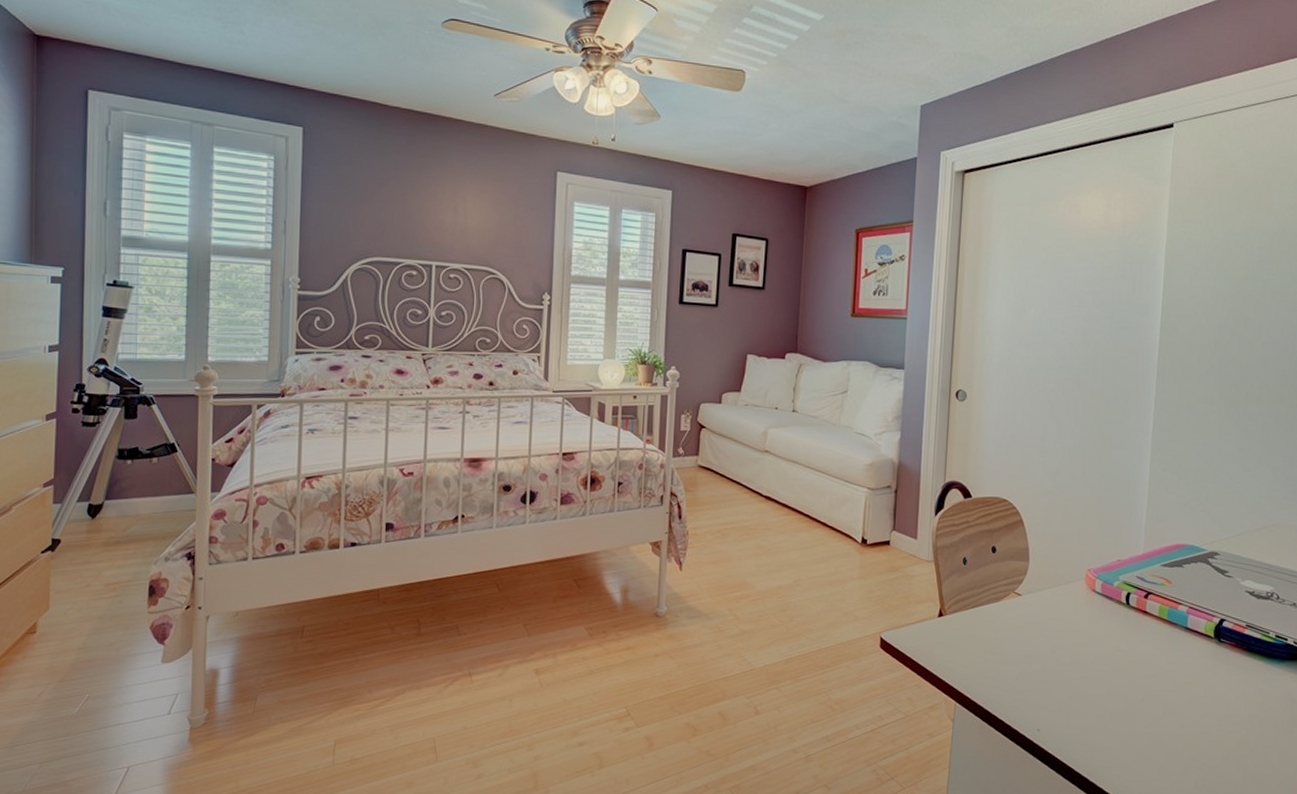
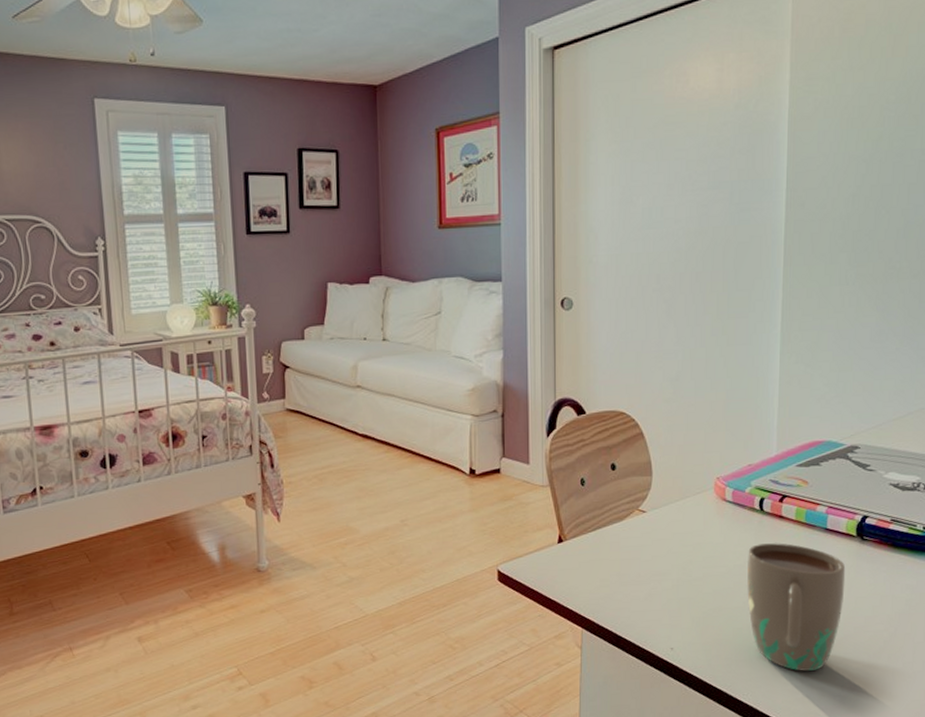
mug: none [1111,636,1204,766] -> present [747,543,846,672]

